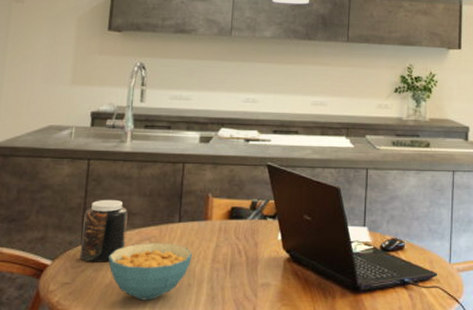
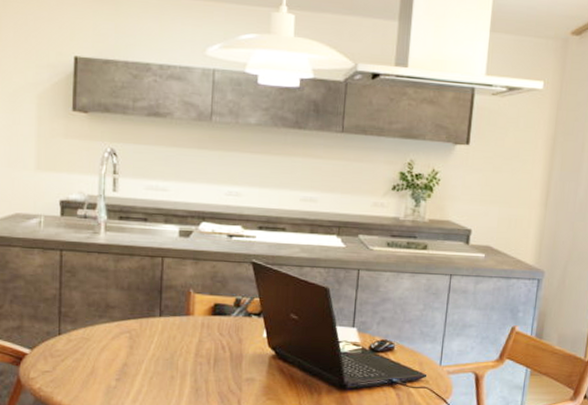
jar: present [79,199,128,262] -> none [58,291,106,353]
cereal bowl: present [108,243,193,301] -> none [89,335,175,390]

